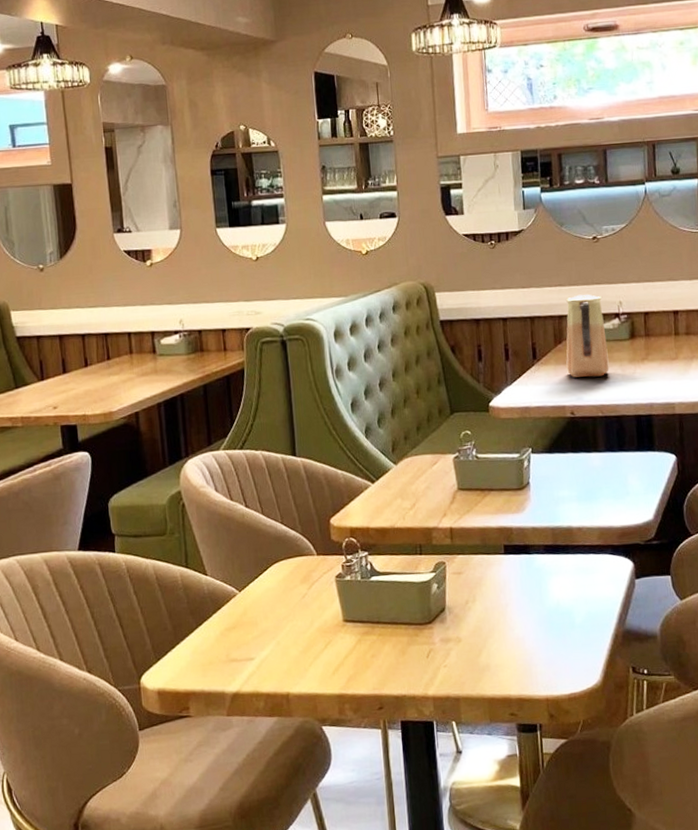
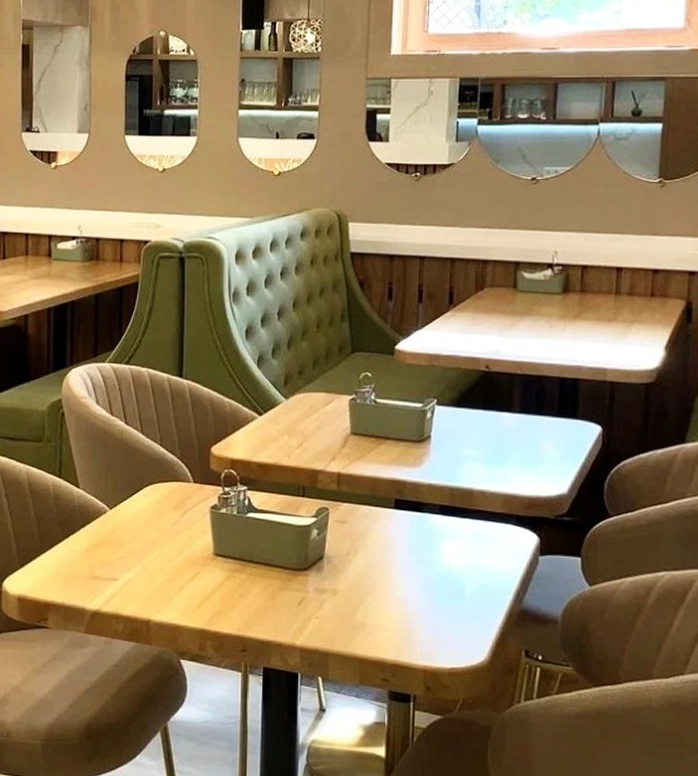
vase: present [566,294,609,378] -> none [486,239,535,331]

